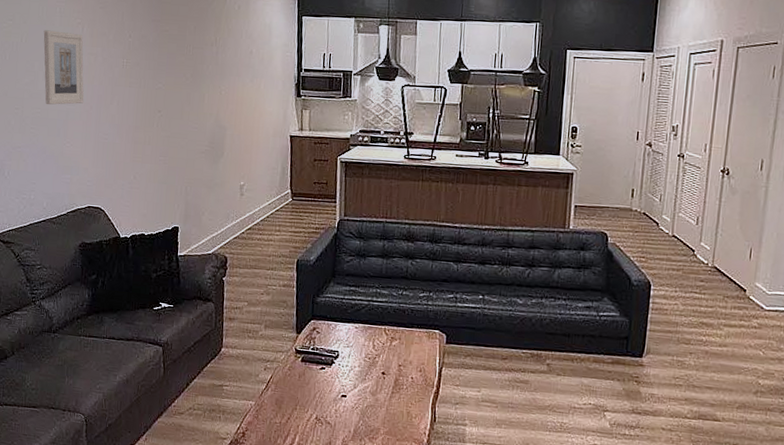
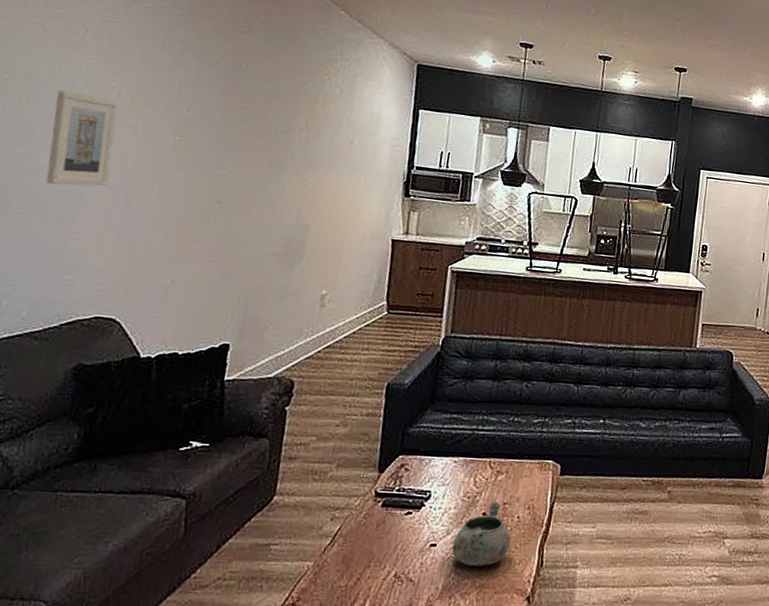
decorative bowl: none [359,363,408,417] -> present [452,502,512,566]

